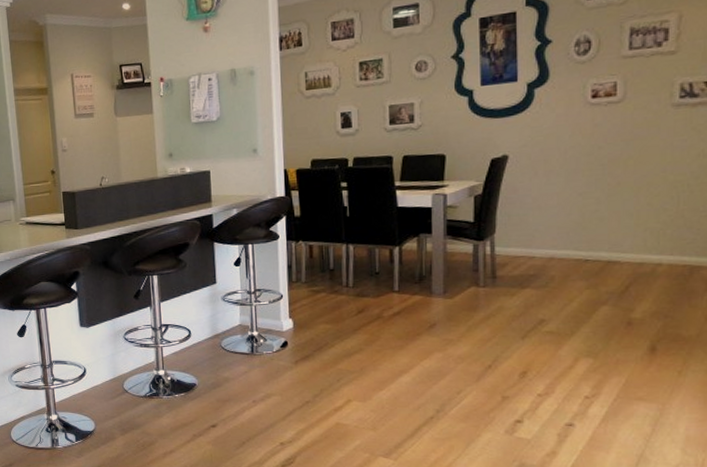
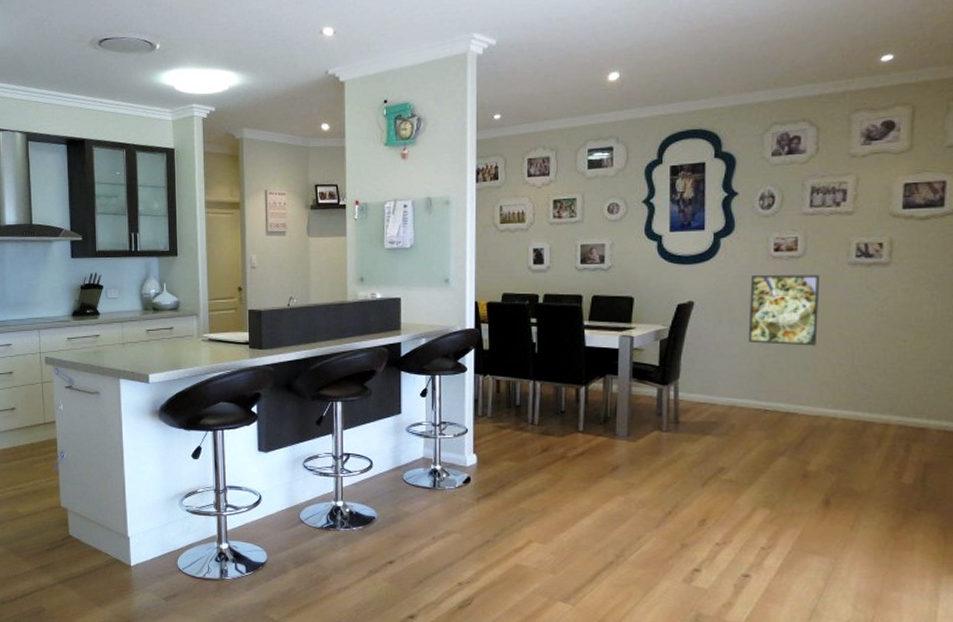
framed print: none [566,119,642,194] -> present [748,274,820,346]

